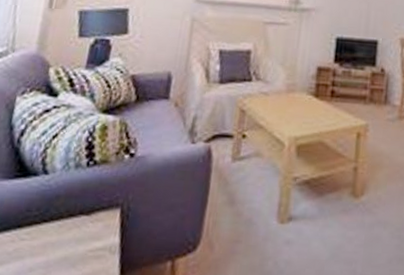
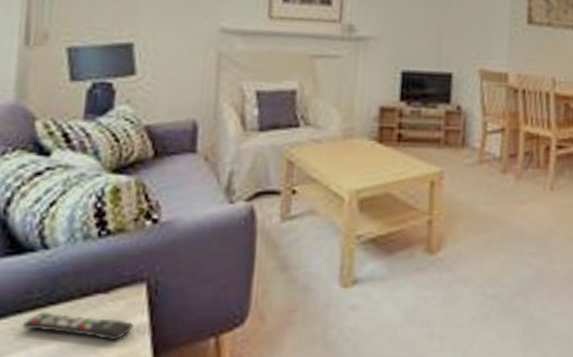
remote control: none [21,228,108,259] -> present [23,313,134,343]

